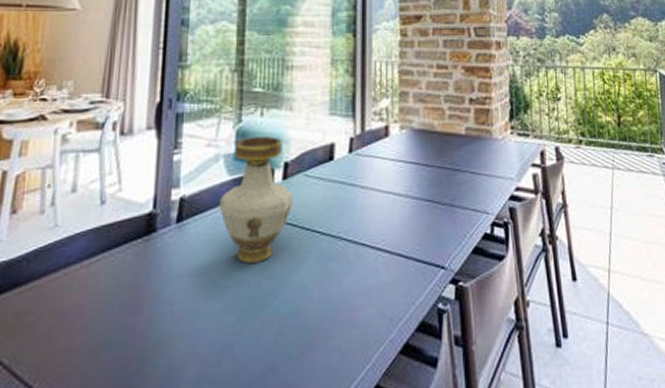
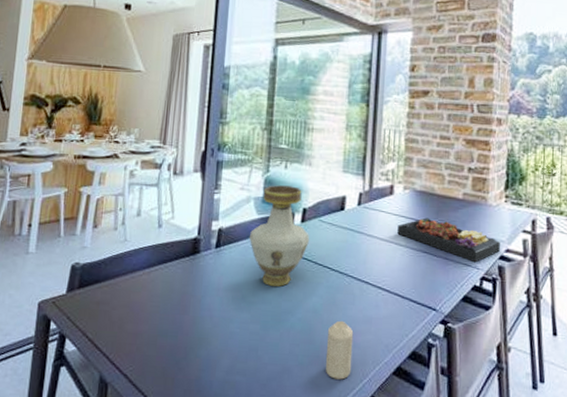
candle: none [319,295,351,371] -> present [325,320,354,380]
food platter: none [396,160,511,207] -> present [397,217,501,263]

